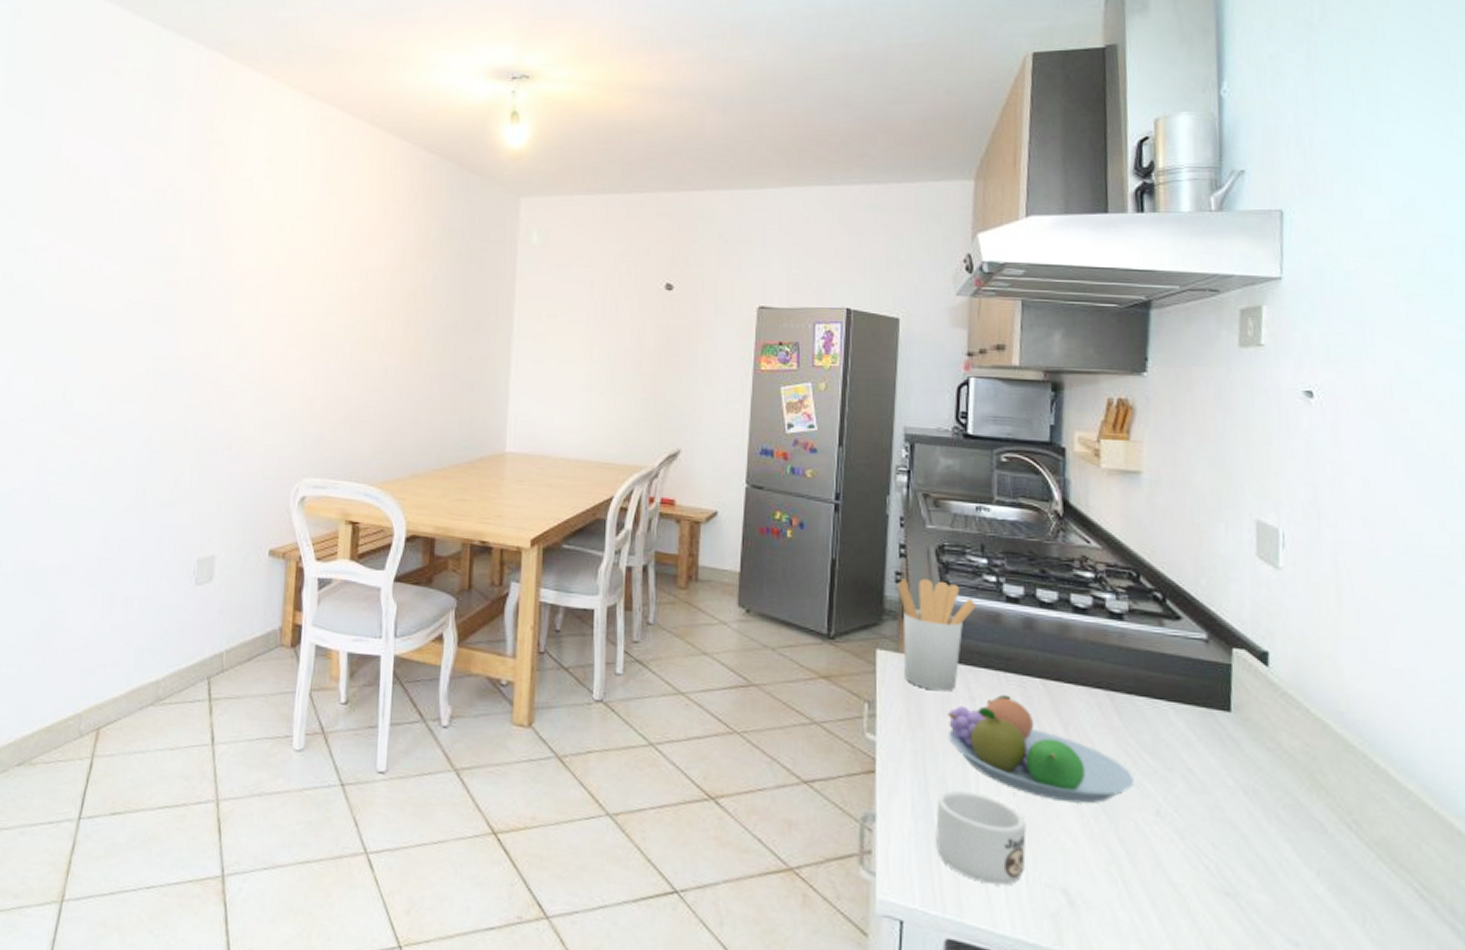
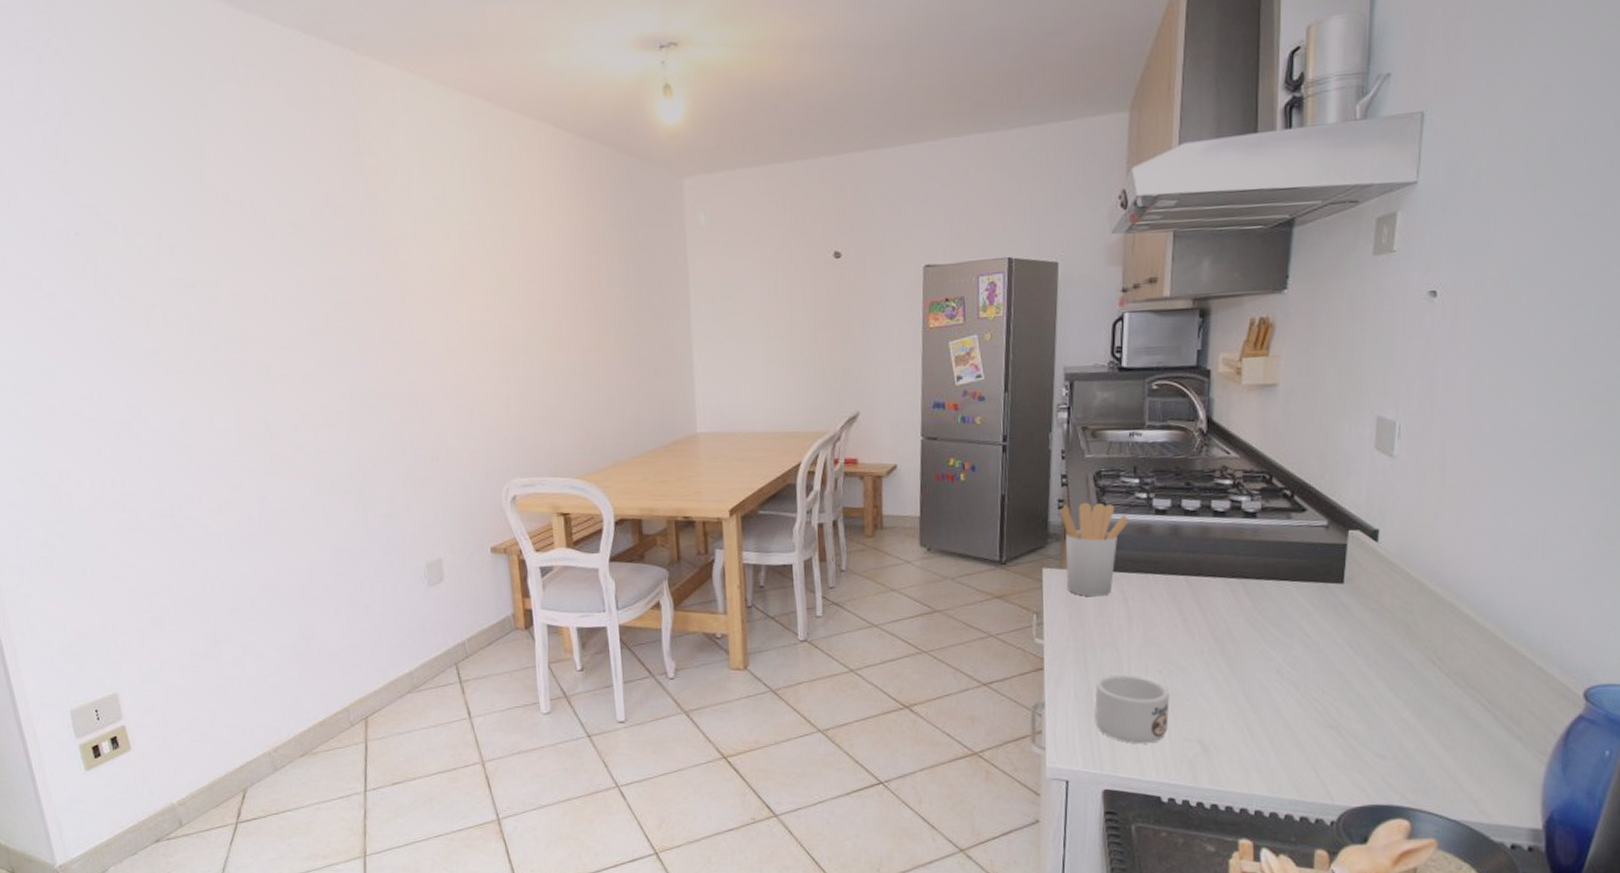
fruit bowl: present [947,695,1134,804] -> none [1103,593,1260,673]

